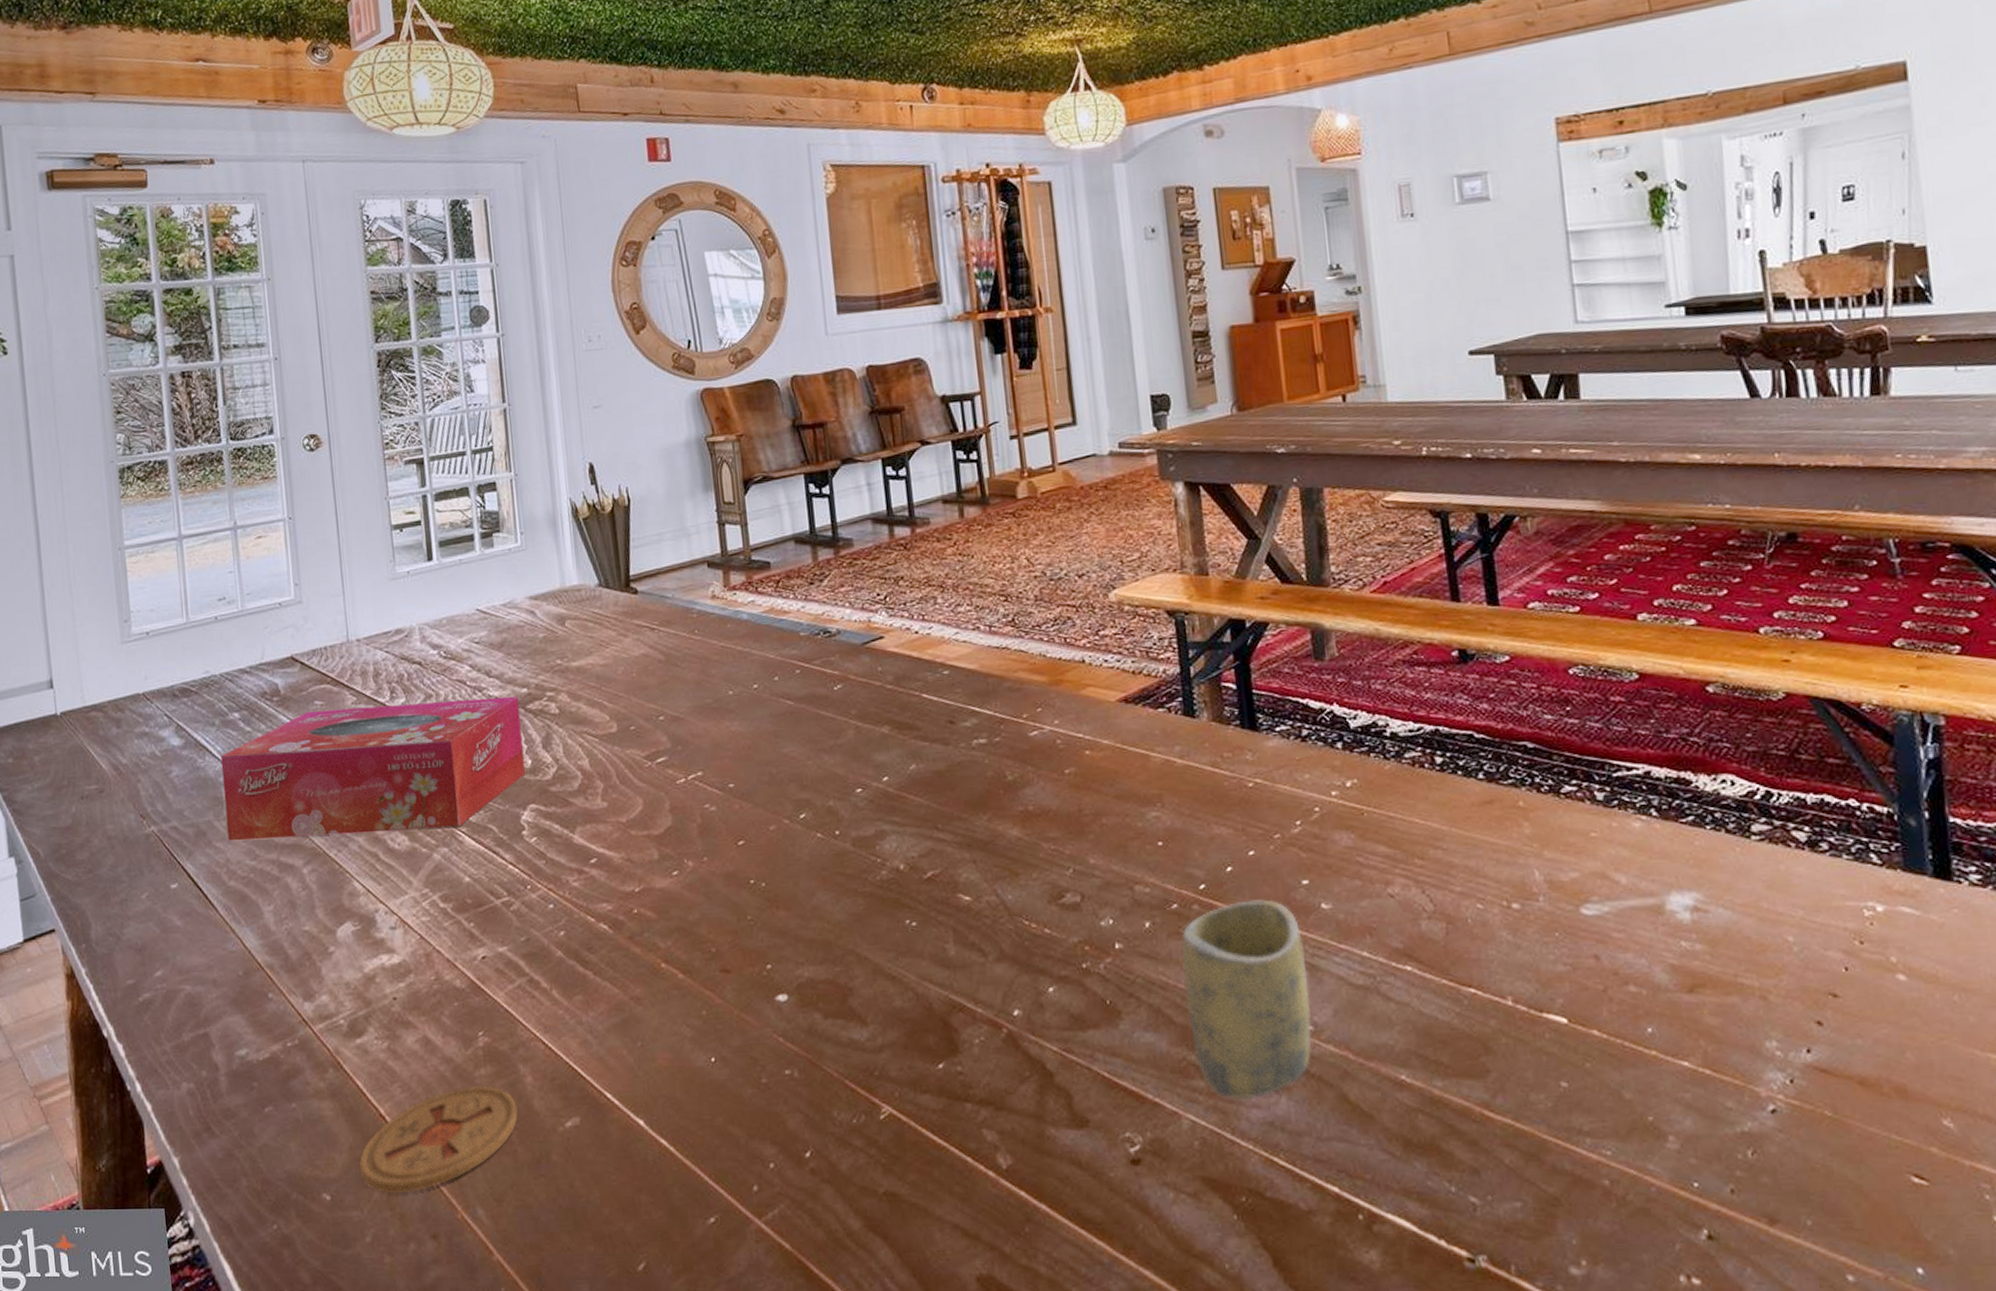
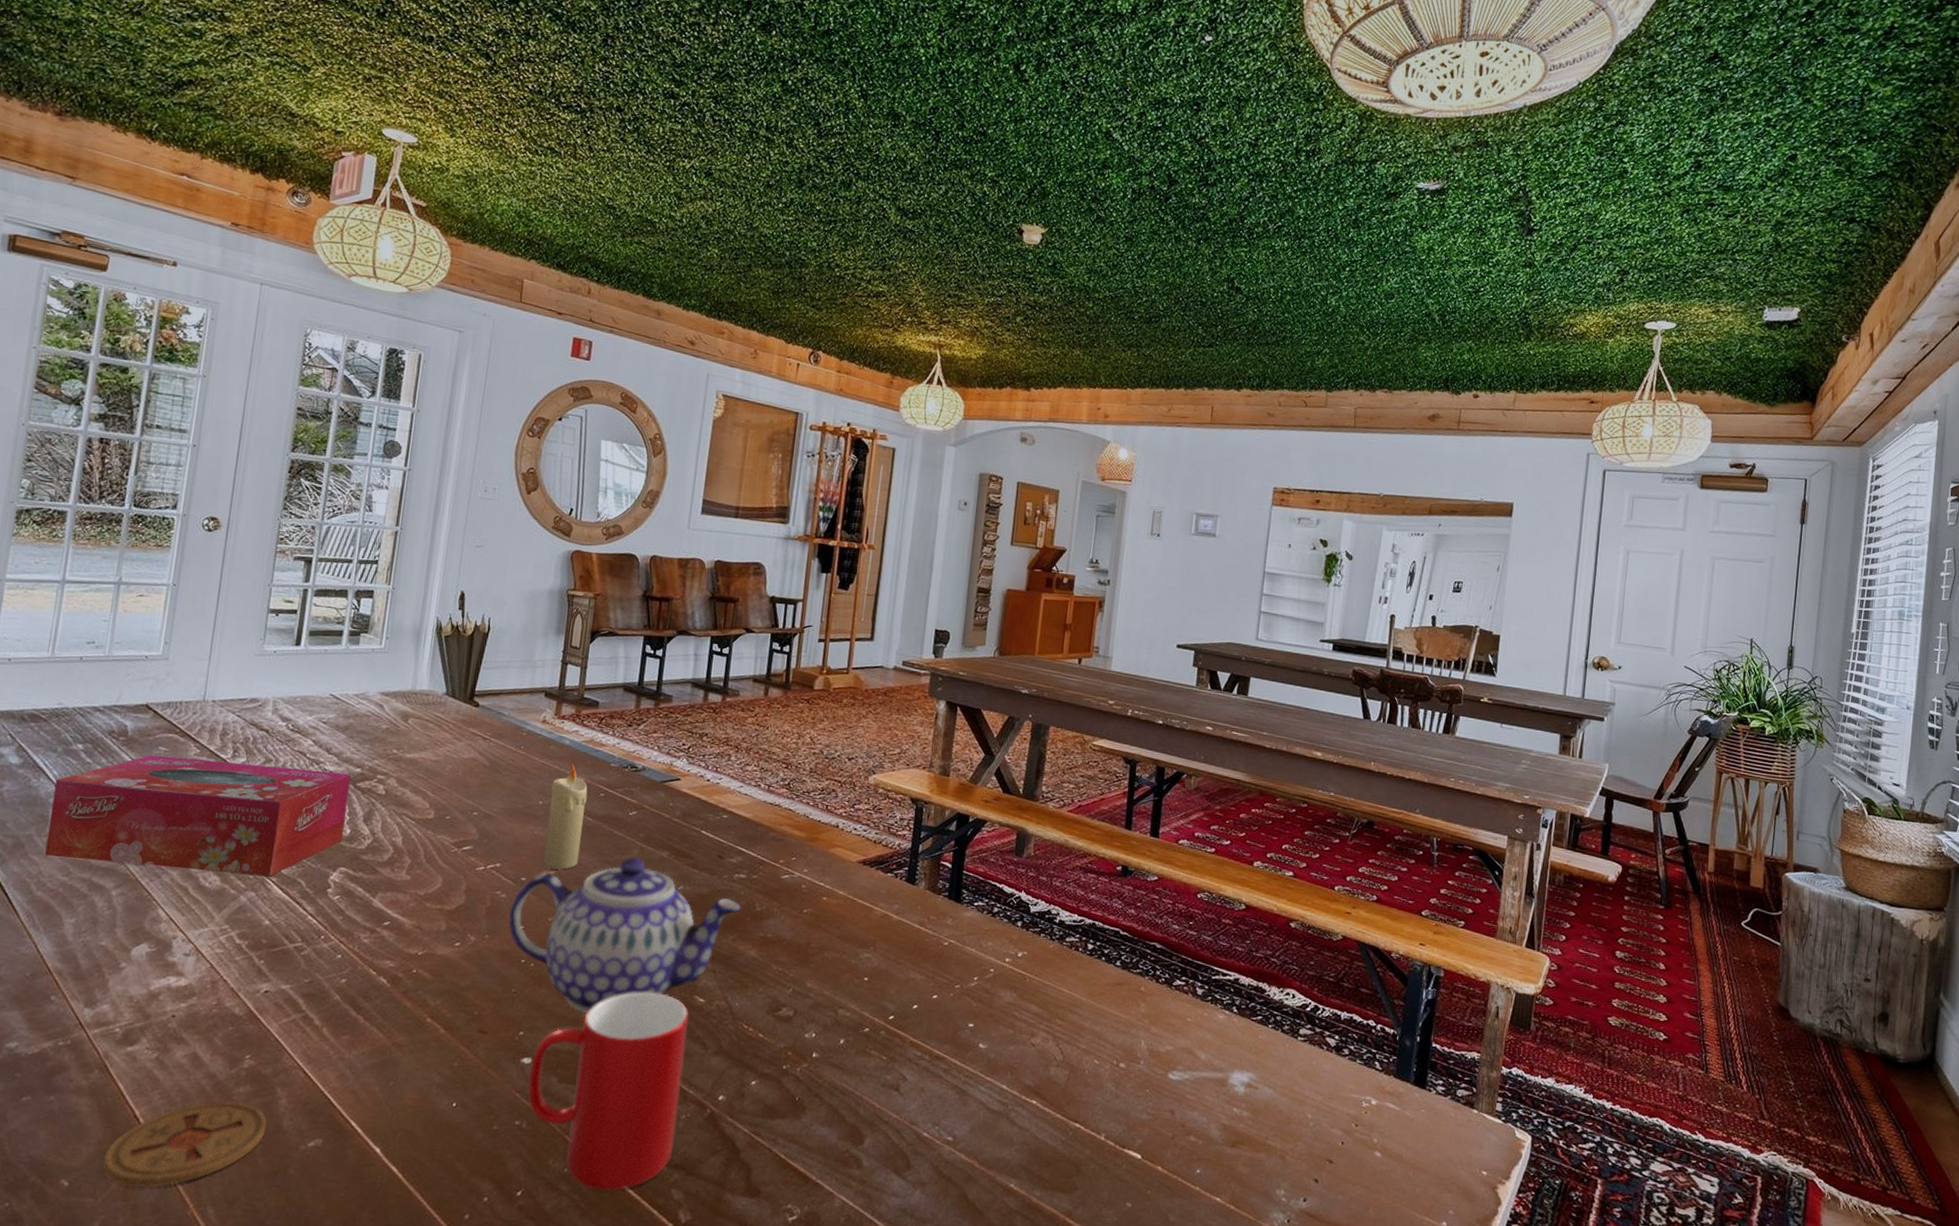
teapot: none [724,738,990,932] -> present [508,856,741,1013]
candle: none [738,639,788,769] -> present [543,762,588,870]
cup: none [787,896,973,1140] -> present [527,991,690,1191]
cup: present [1180,899,1311,1100] -> none [857,1033,959,1189]

